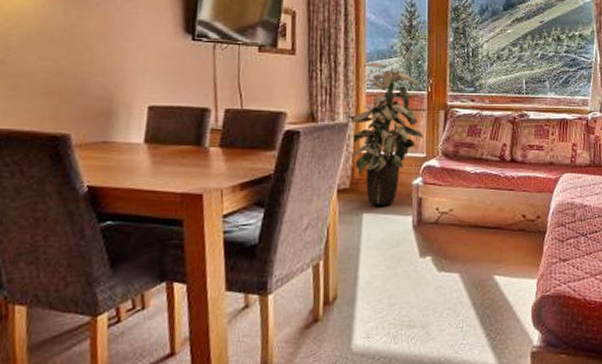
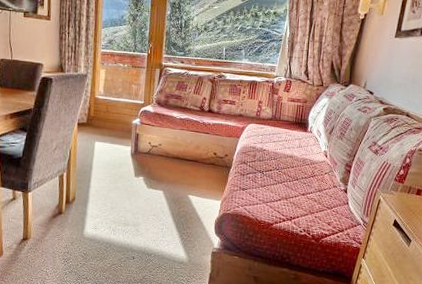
indoor plant: present [347,62,423,206] -> none [86,28,142,138]

